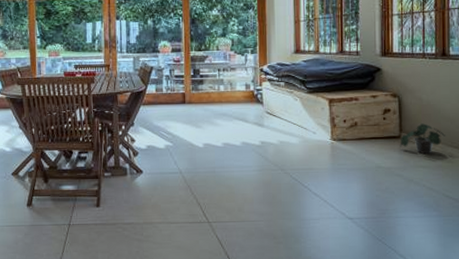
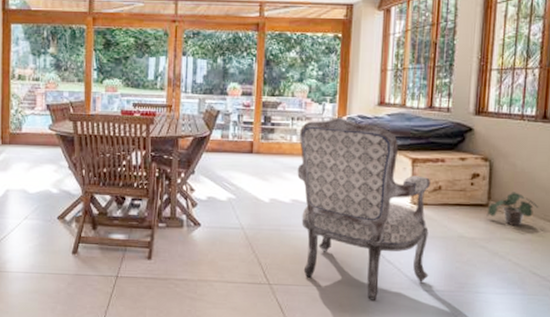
armchair: none [226,65,352,231] -> present [297,116,430,300]

